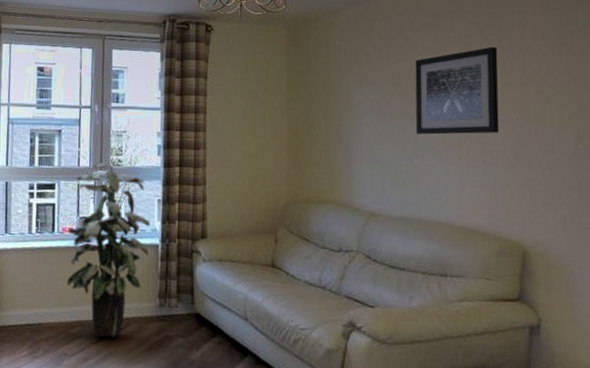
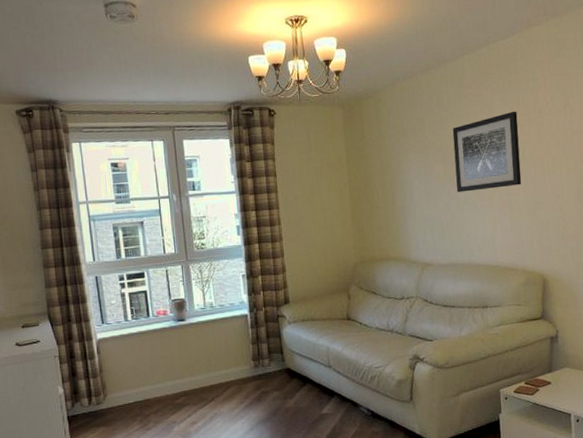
indoor plant: present [67,163,150,338] -> none [161,248,240,403]

